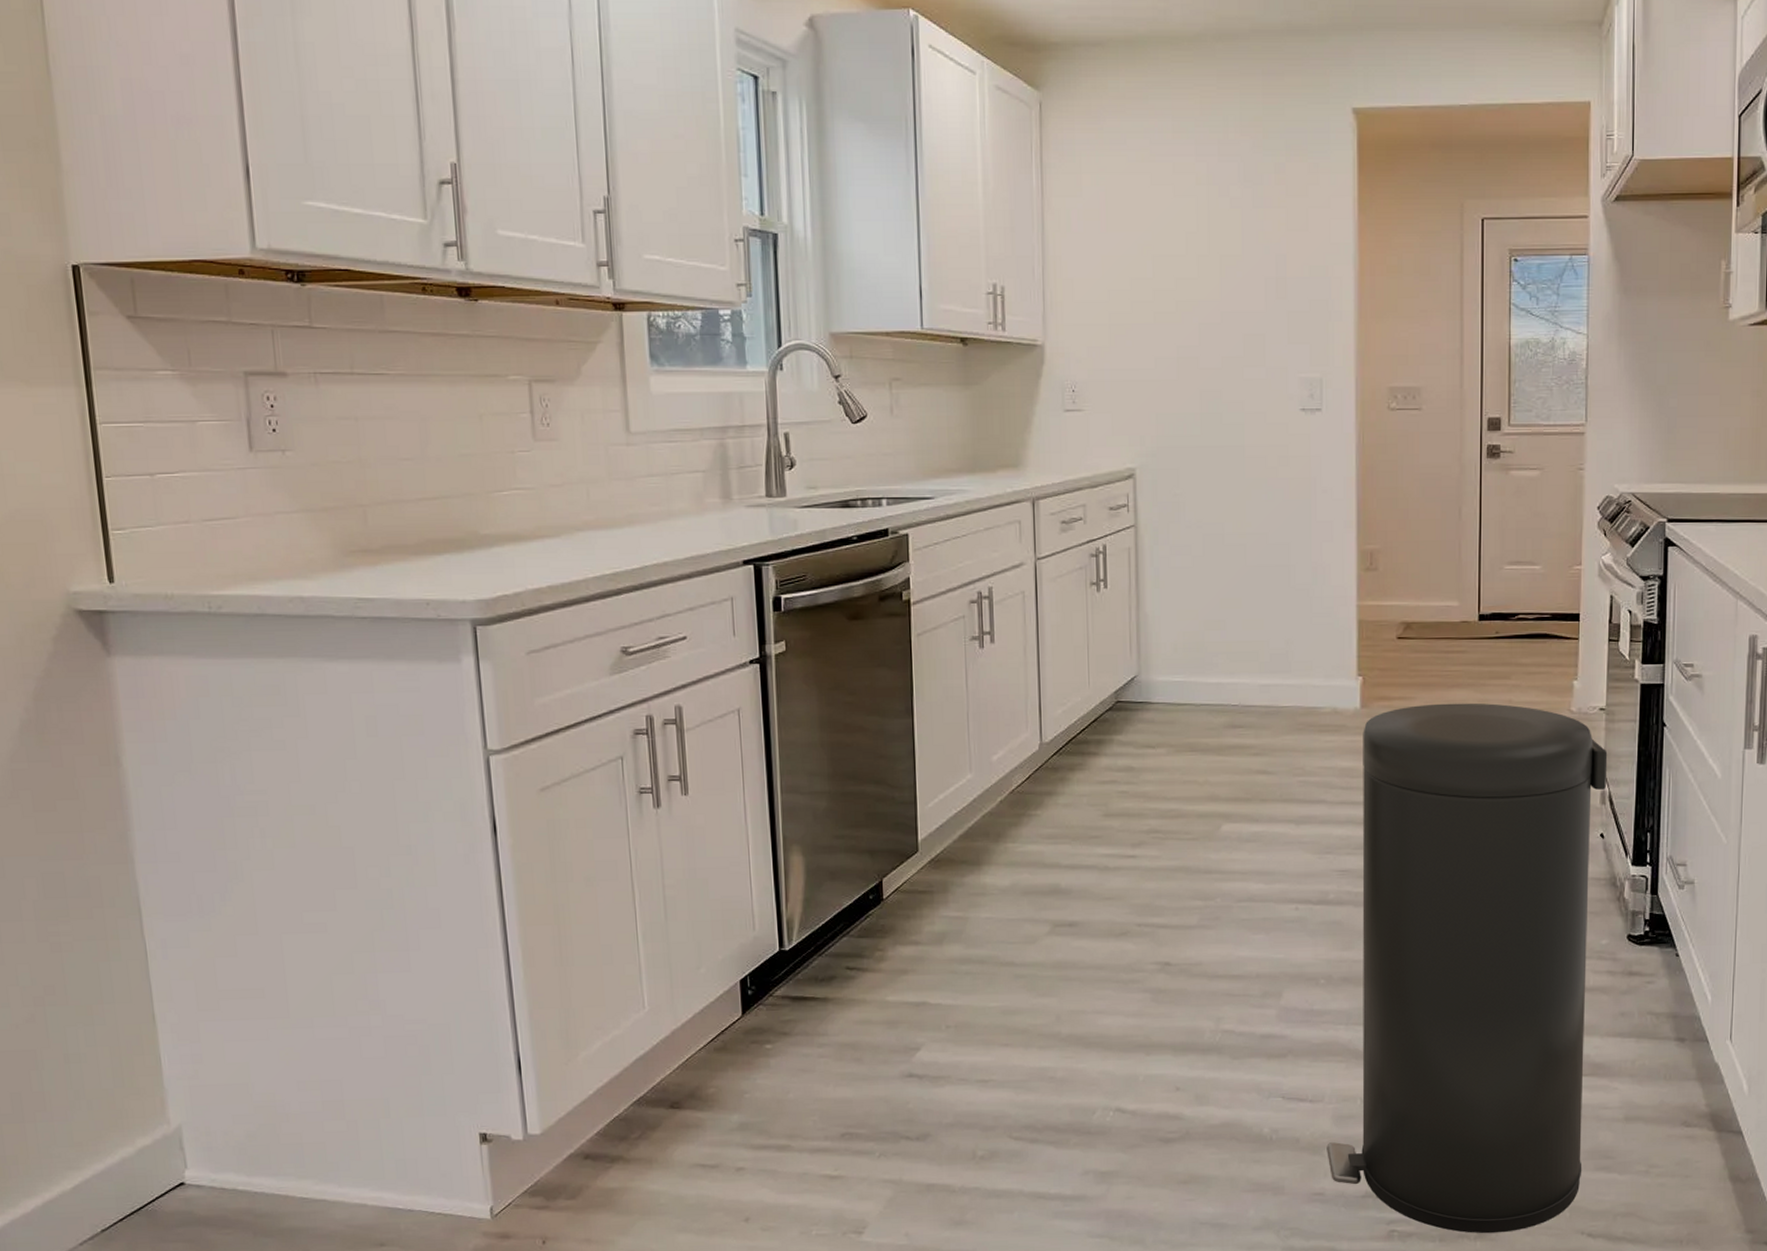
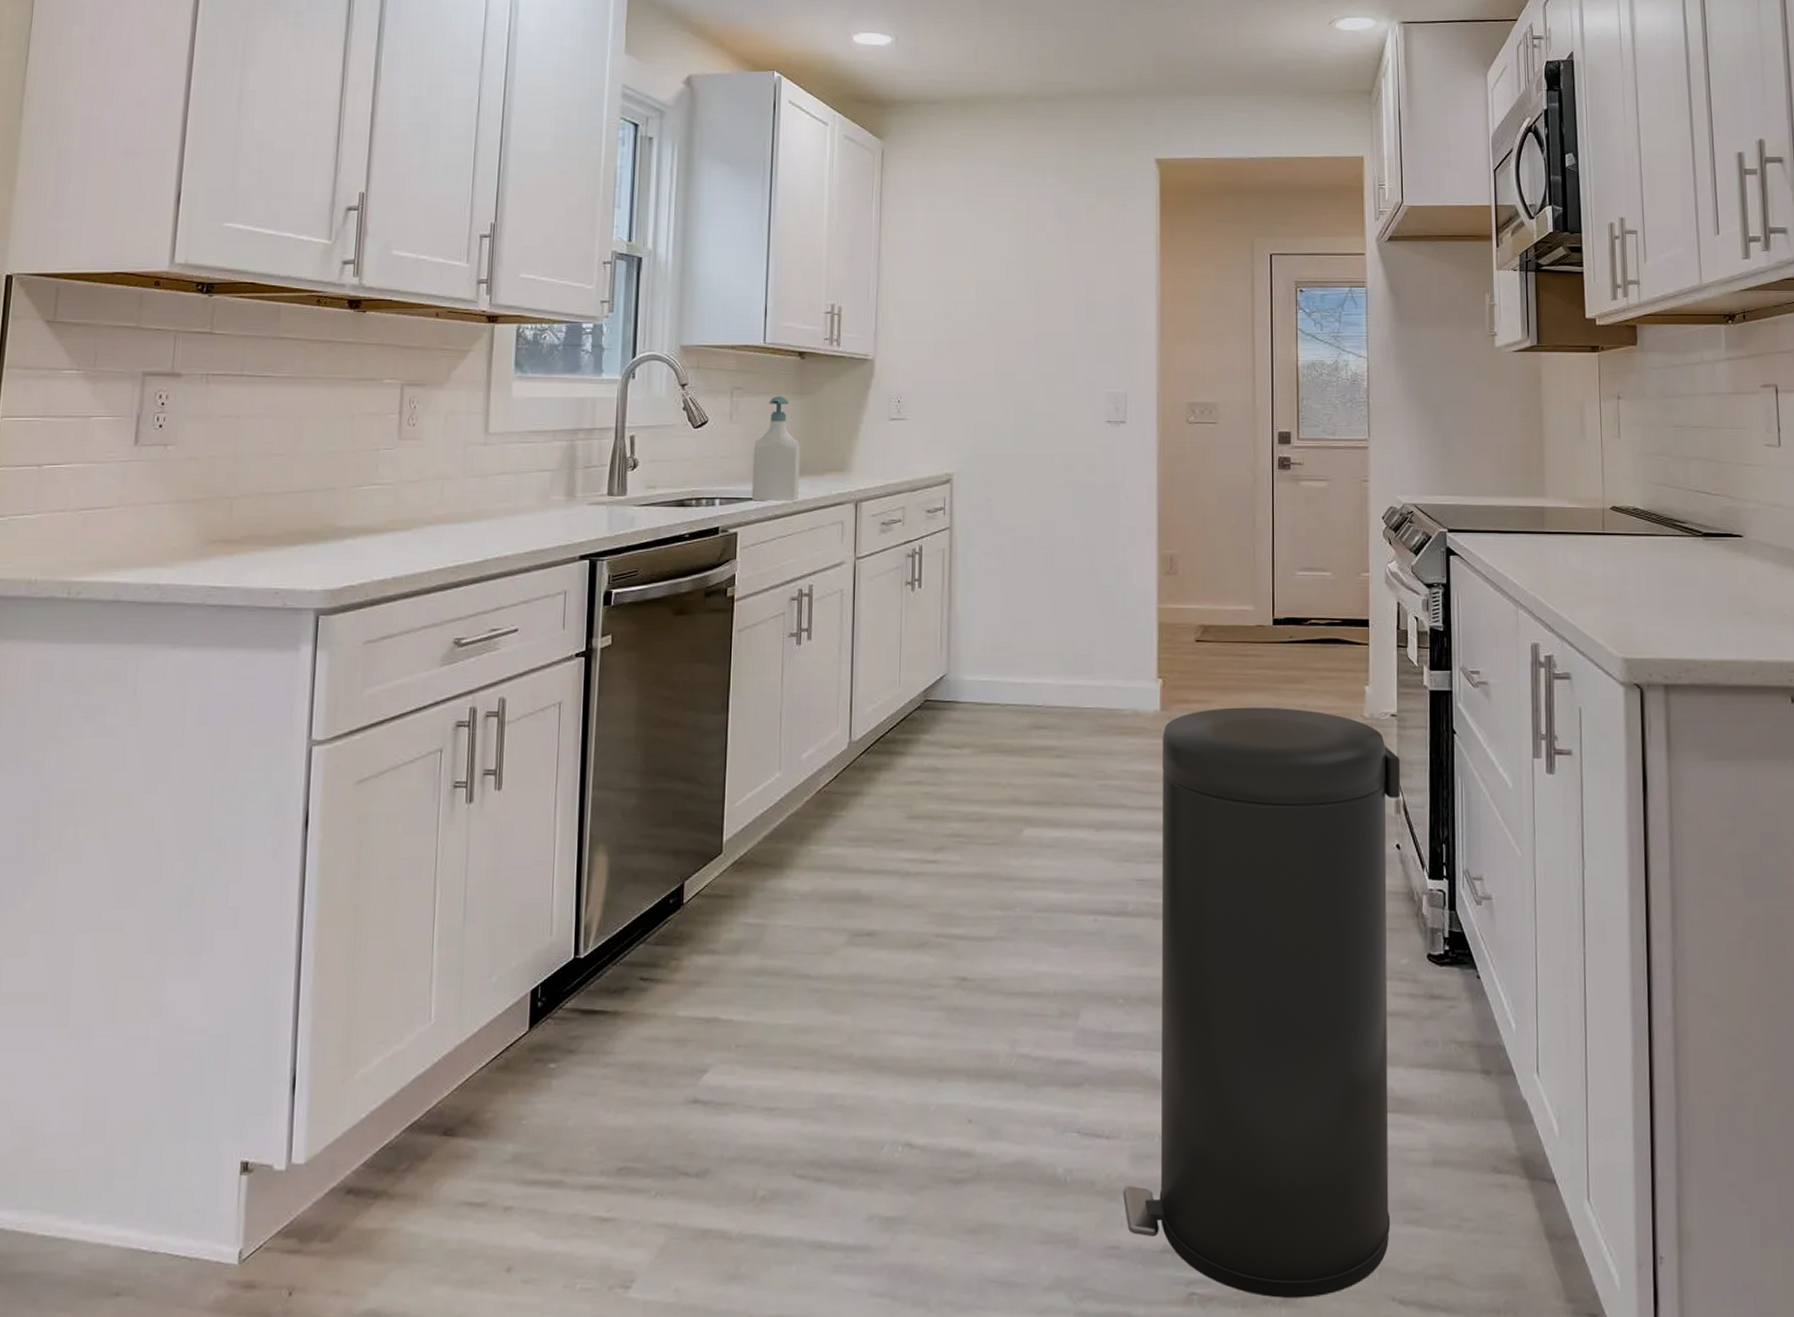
soap bottle: none [918,387,971,501] -> present [751,396,800,502]

